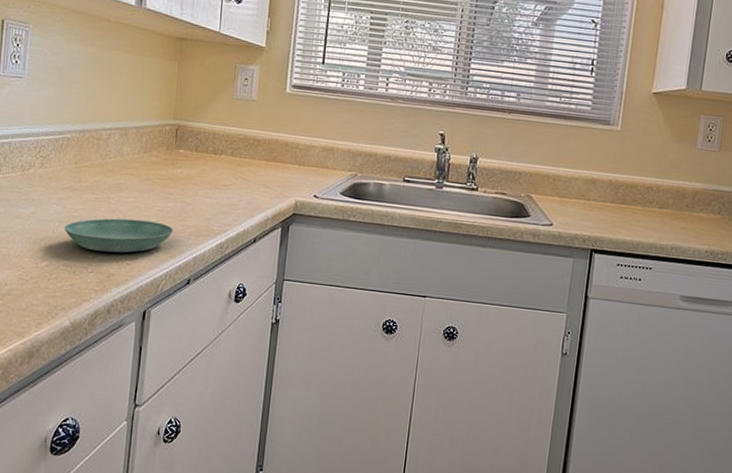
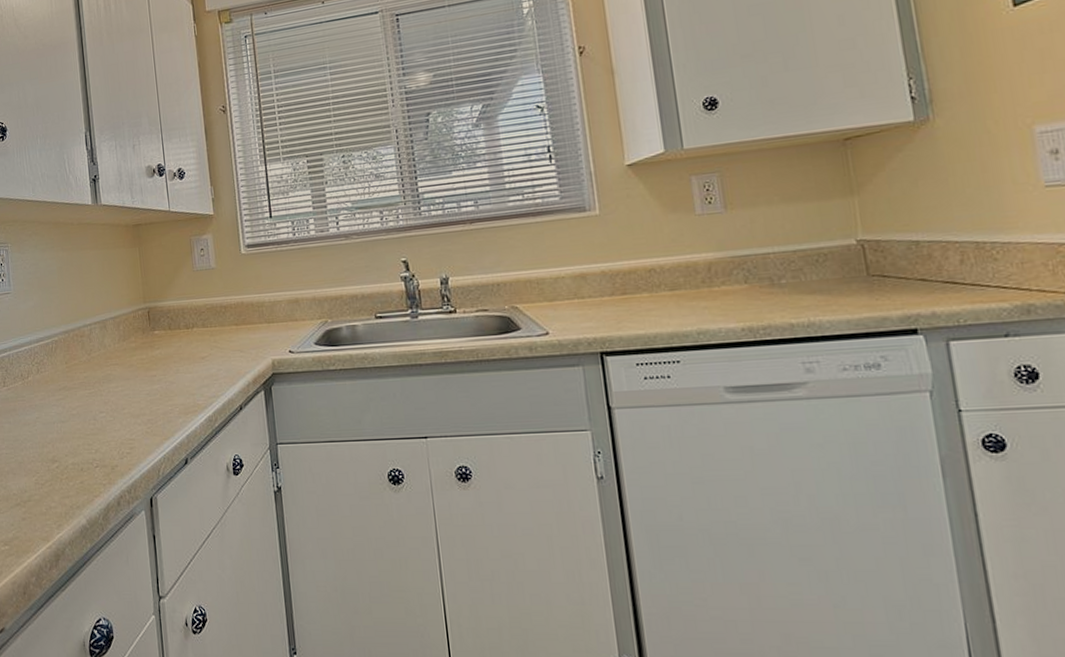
saucer: present [64,218,174,253] -> none [66,406,164,445]

